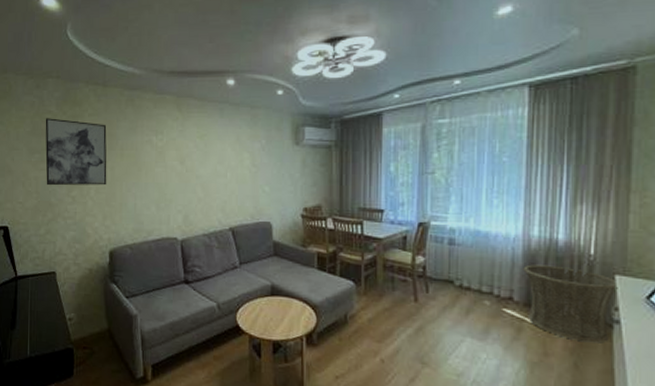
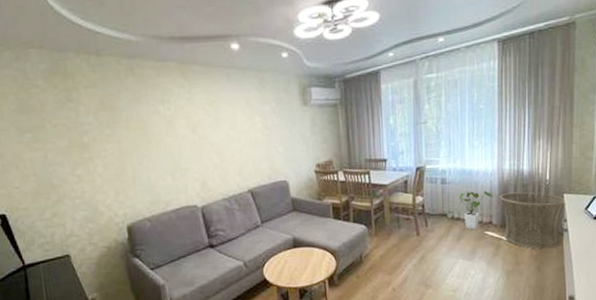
wall art: present [45,118,107,186] -> none [32,93,115,166]
house plant: none [470,257,515,303] -> present [459,190,493,229]

